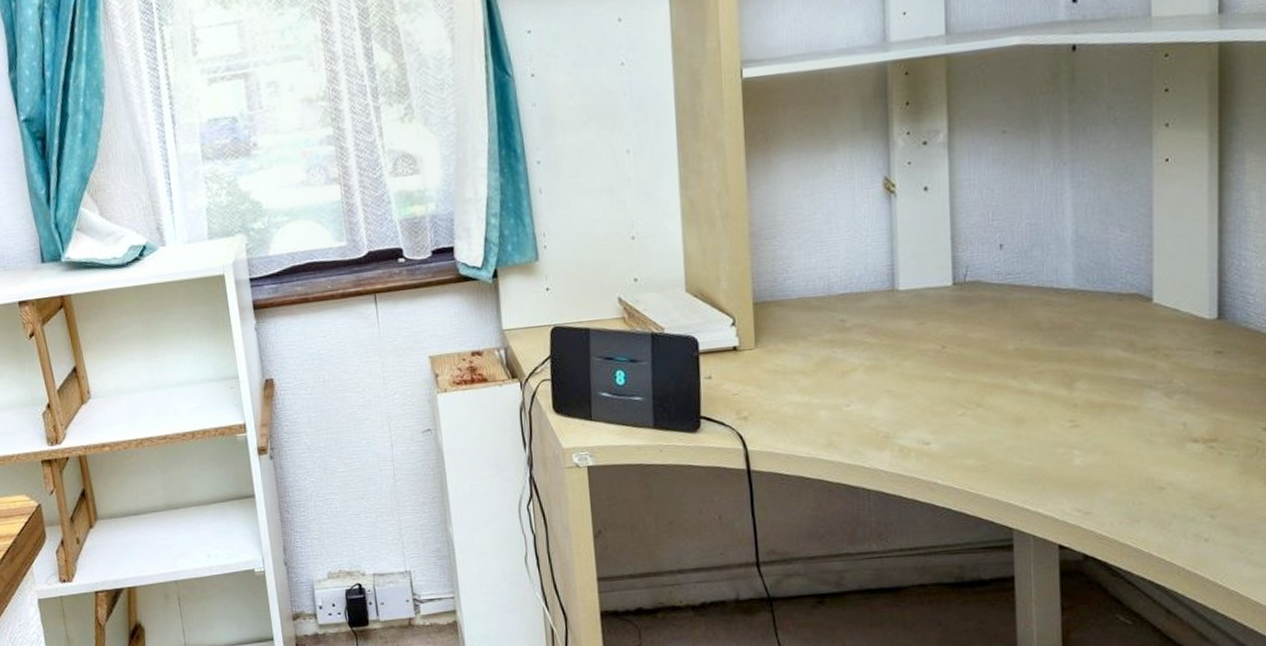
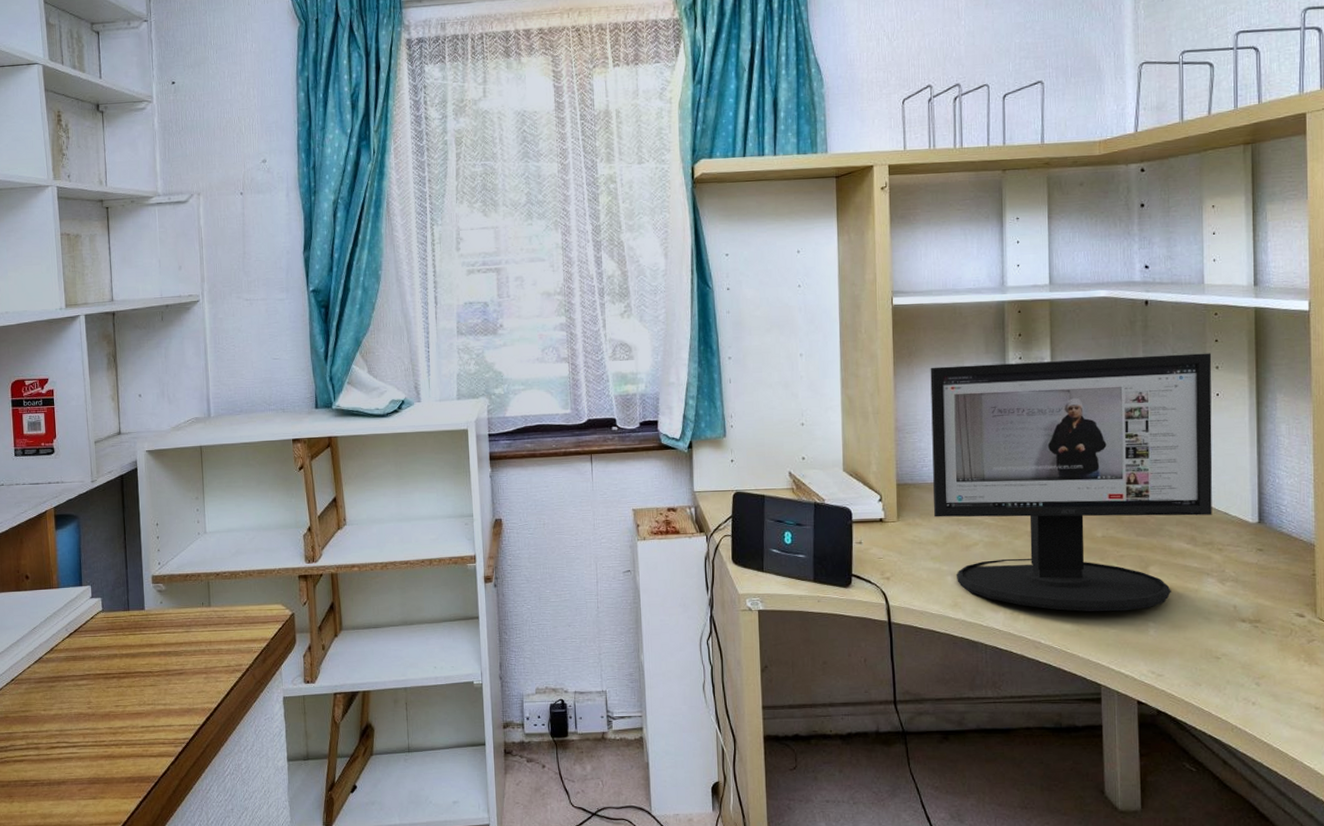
computer monitor: none [792,106,1160,443] -> present [930,353,1213,612]

